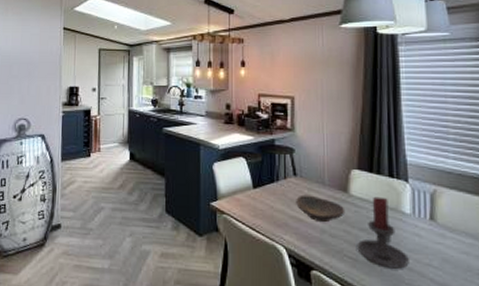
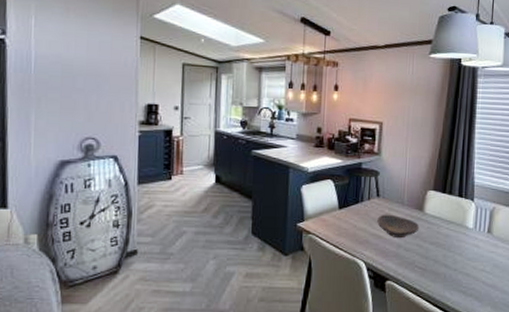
candle holder: present [357,196,409,269] -> none [426,214,468,275]

